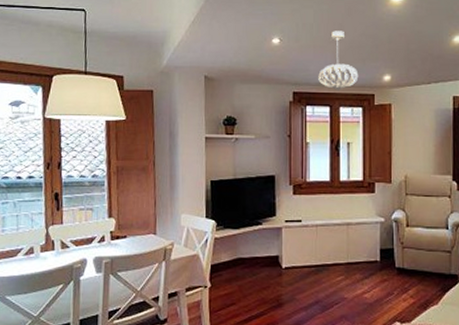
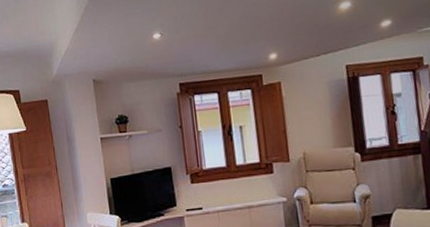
pendant light: present [318,31,359,91] -> none [202,16,244,77]

